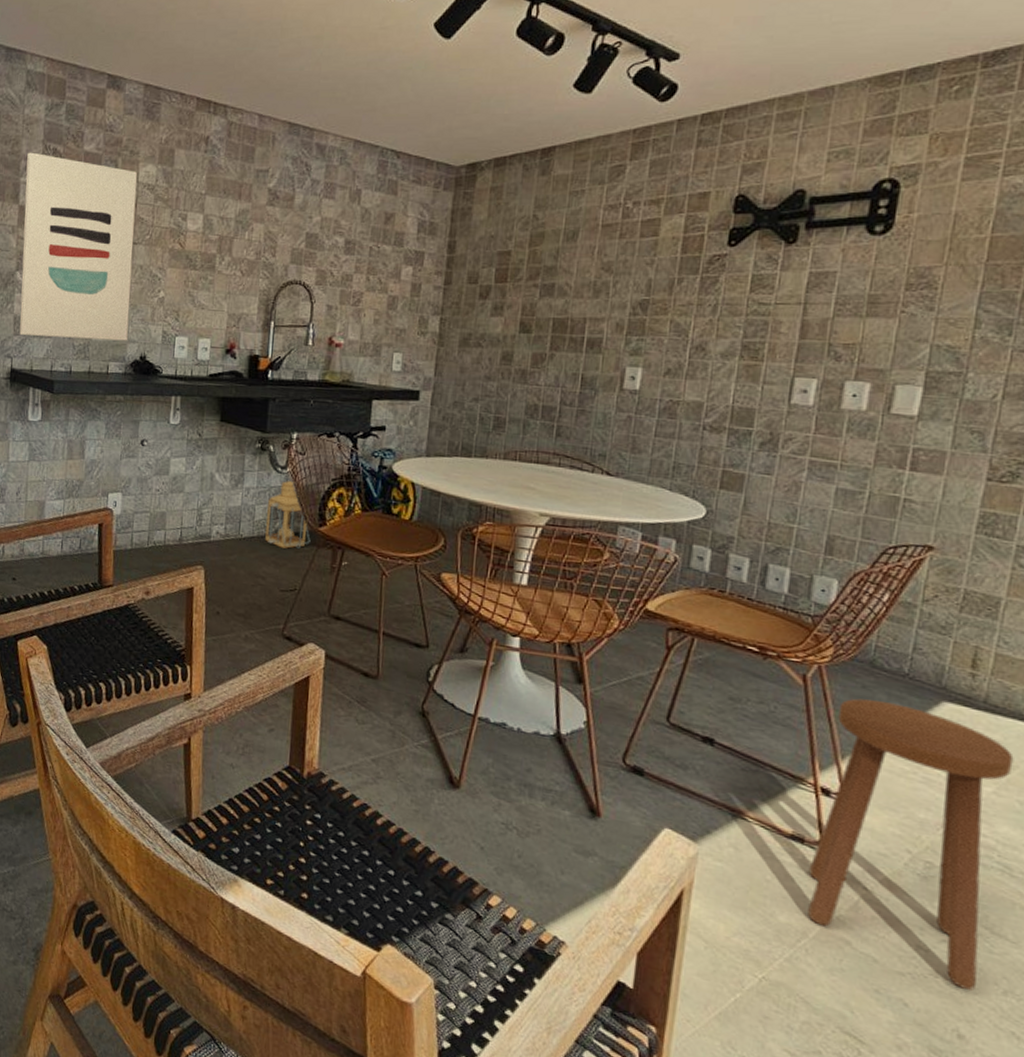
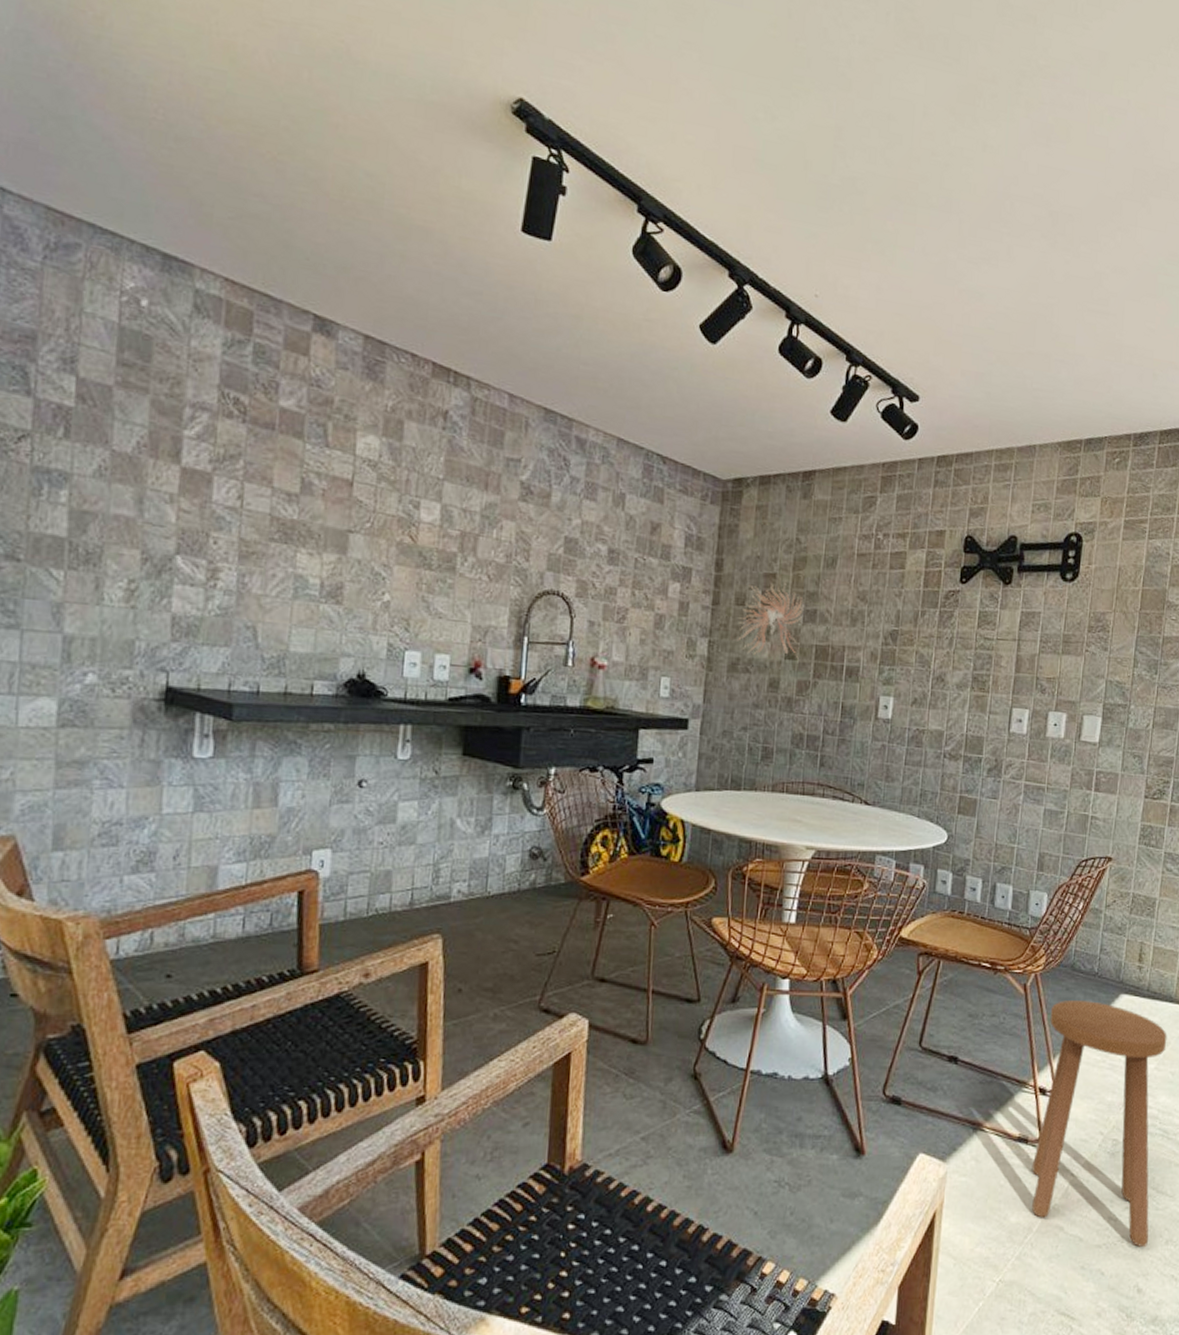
wall art: present [19,152,137,341] -> none [180,398,354,655]
lantern: present [265,481,311,549] -> none [518,824,572,904]
wall sculpture: none [468,257,542,334] -> present [736,580,805,661]

